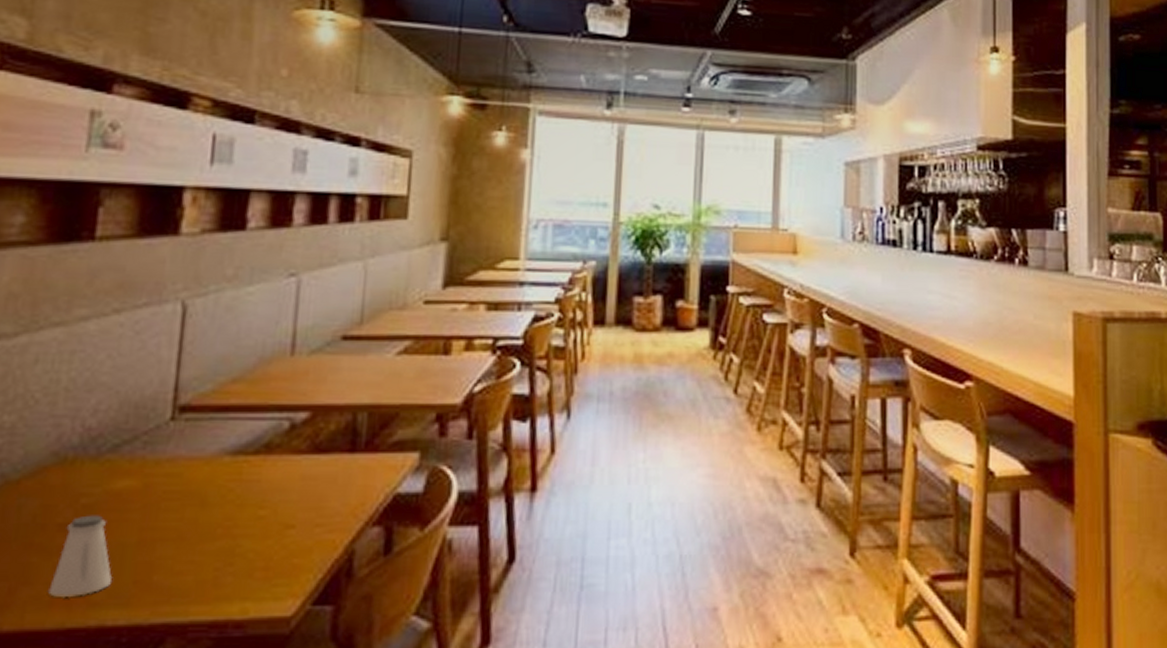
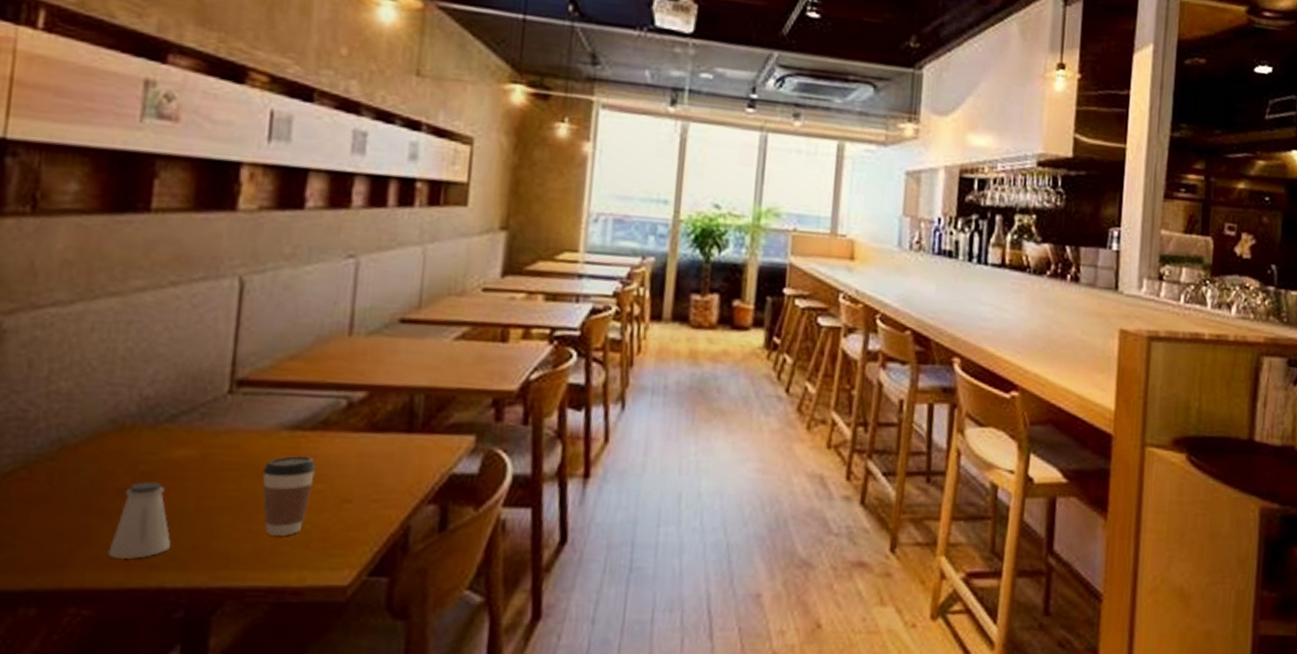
coffee cup: none [204,482,258,566] -> present [262,456,315,536]

